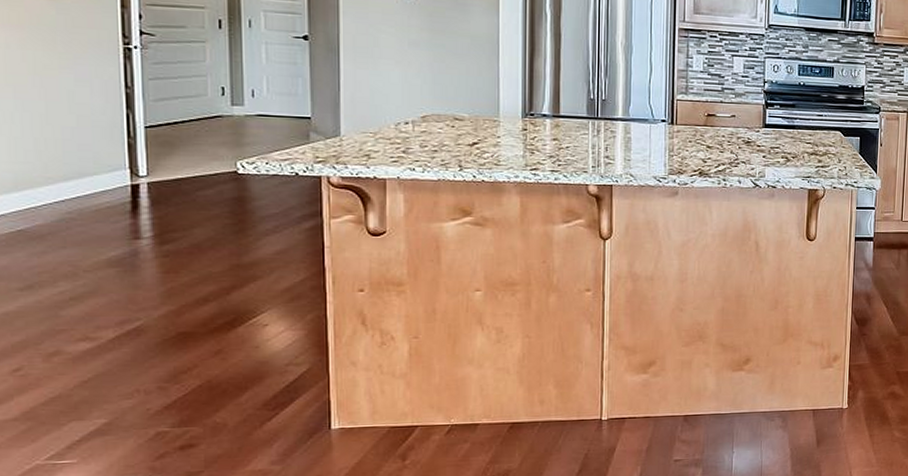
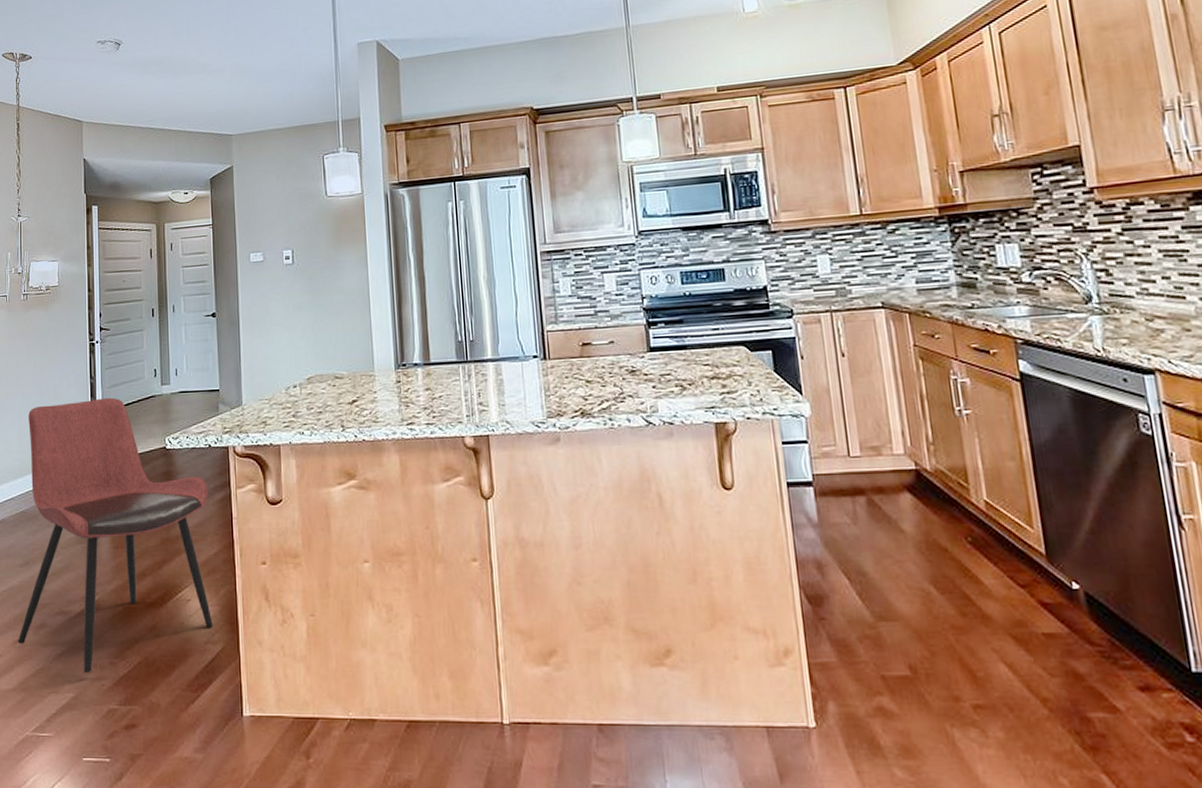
dining chair: none [18,111,297,399] -> present [17,397,213,674]

